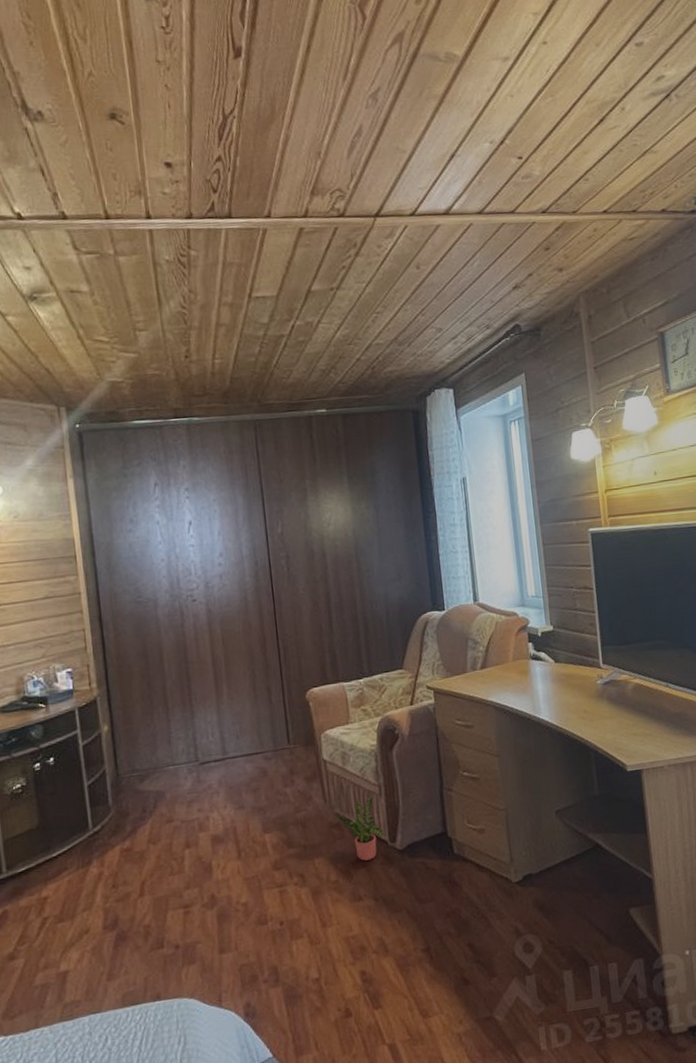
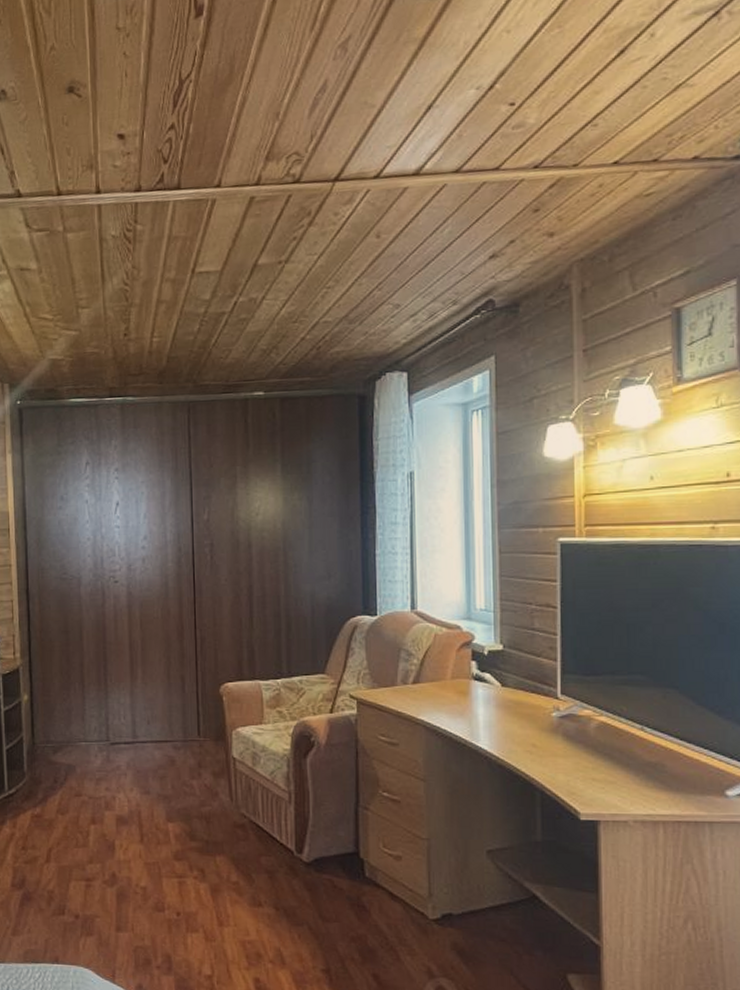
potted plant: present [336,797,385,861] -> none [242,803,292,867]

